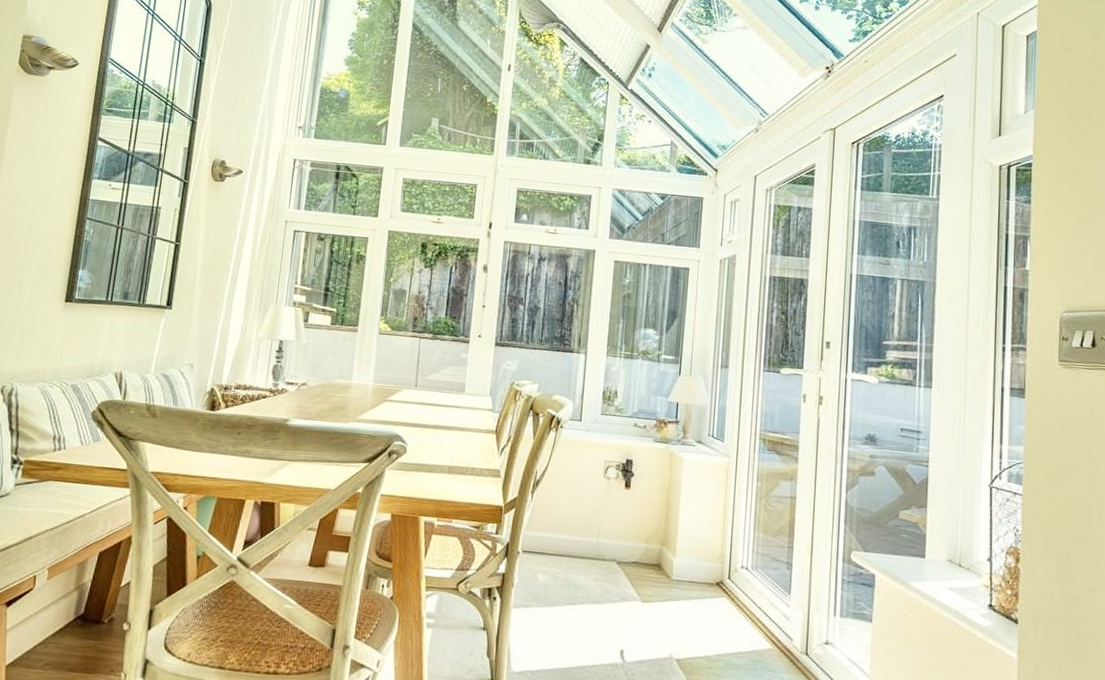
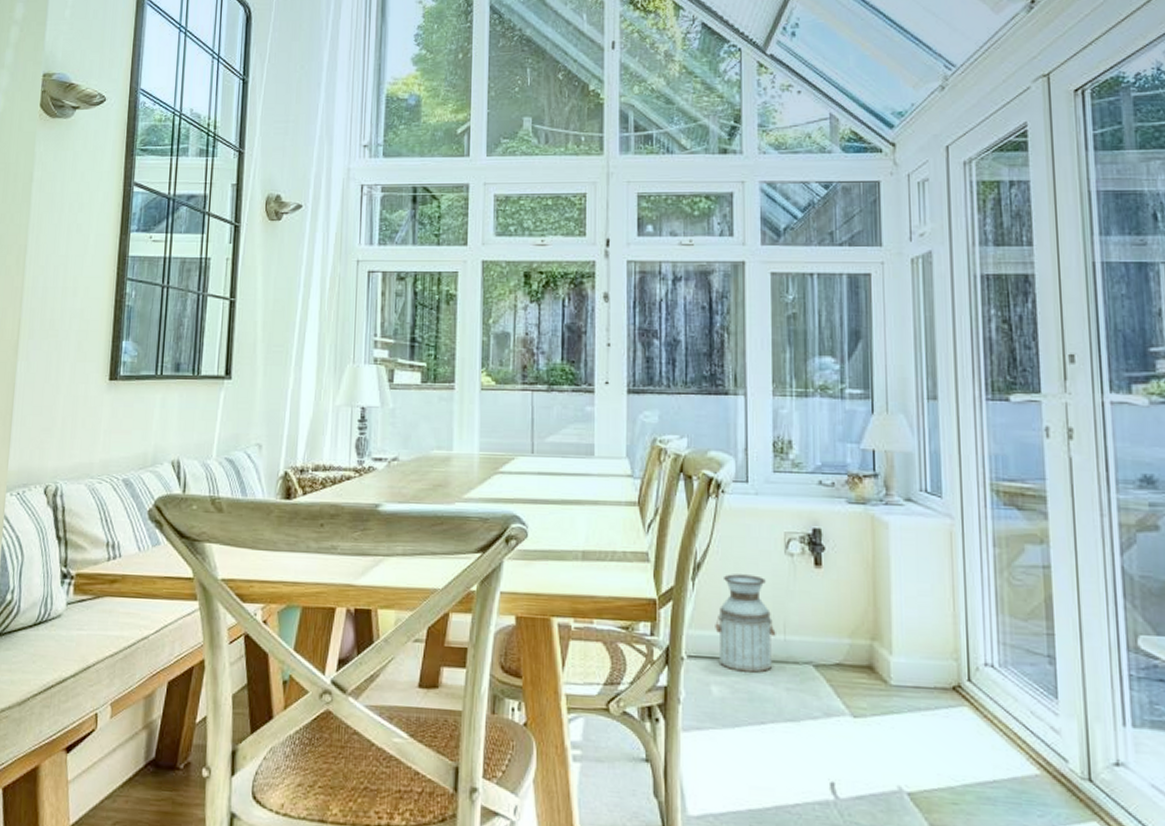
planter: none [545,490,591,566] -> present [715,574,776,673]

